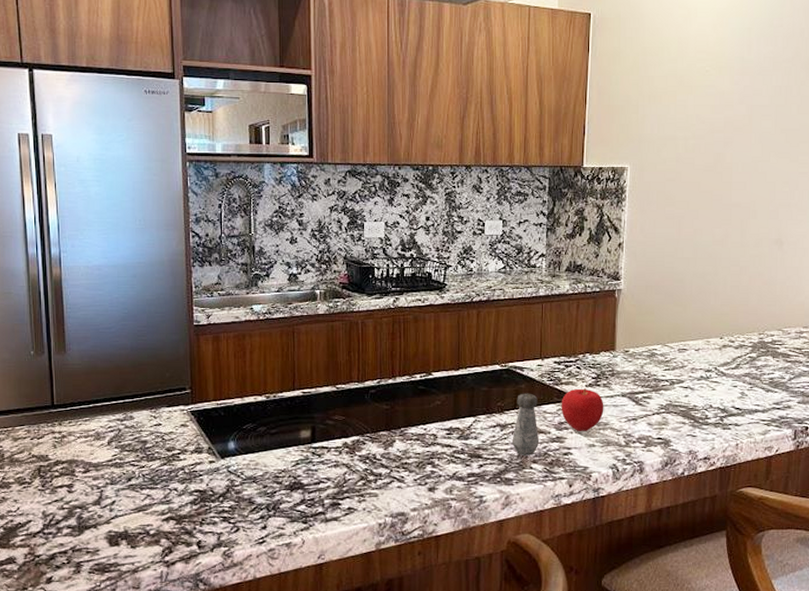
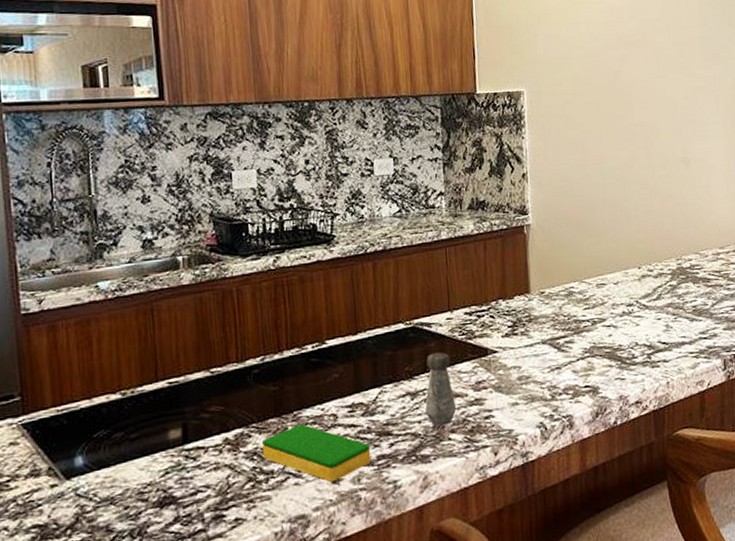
dish sponge: none [373,439,463,489] -> present [261,424,371,482]
apple: present [561,388,604,431] -> none [476,339,525,389]

